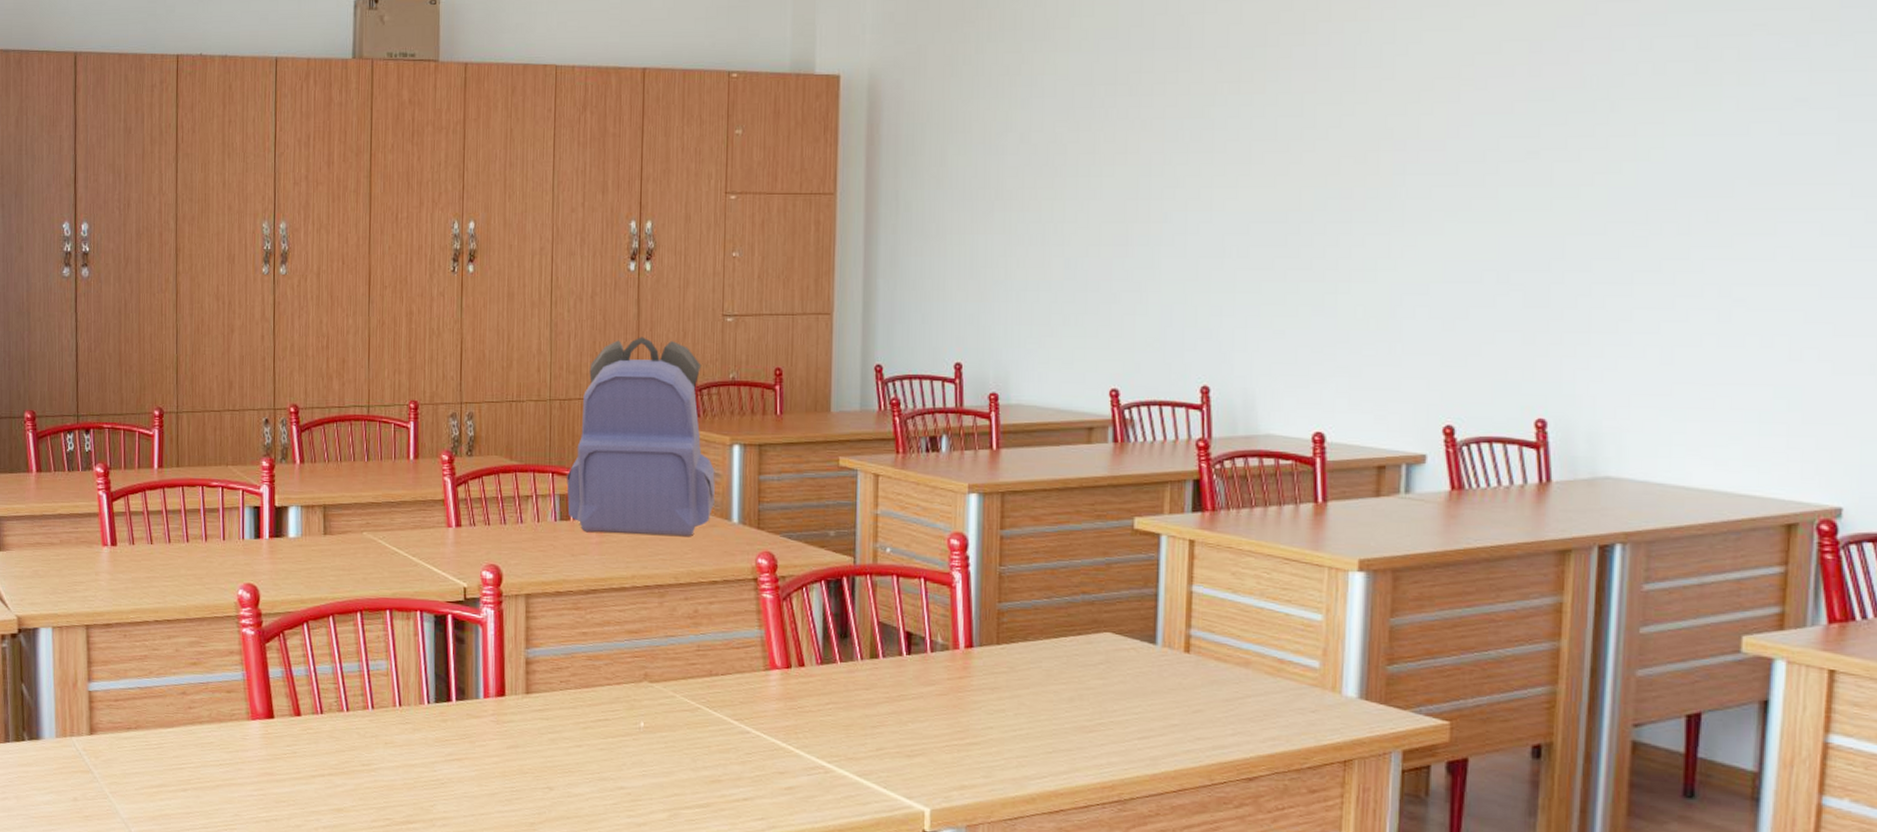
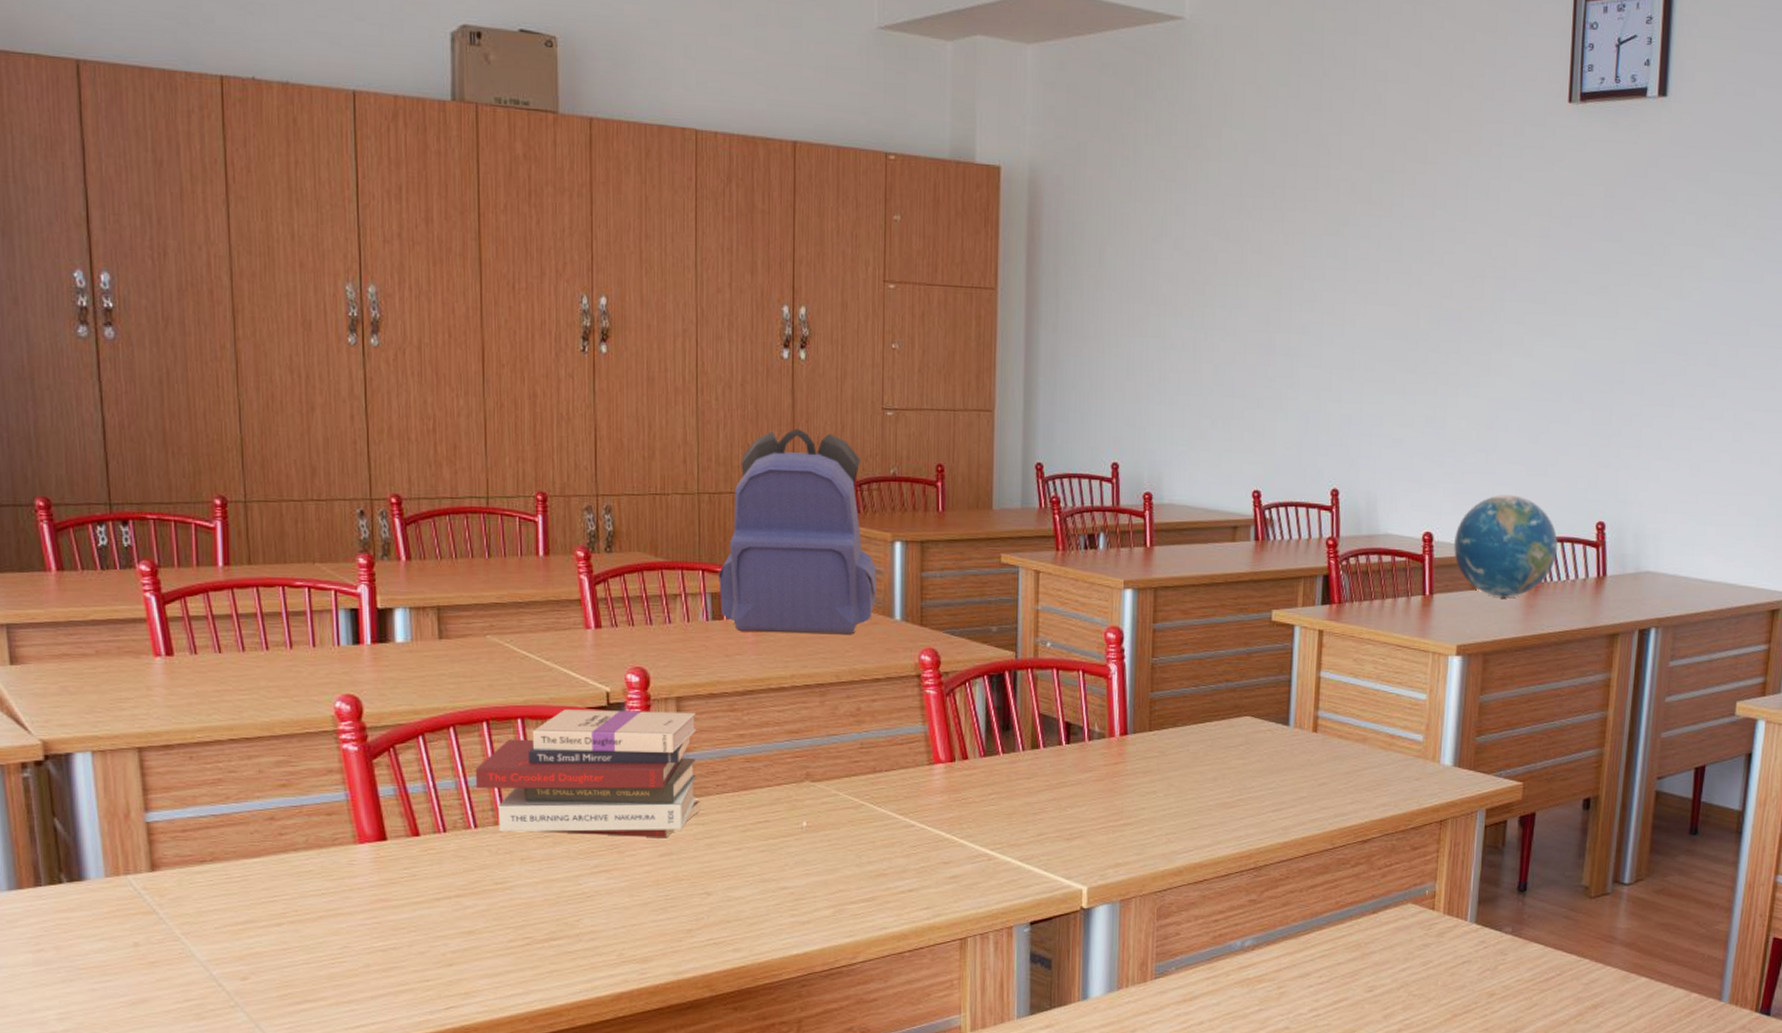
books: none [349,603,545,730] -> present [475,709,701,837]
globe: none [1352,389,1484,506] -> present [1454,495,1558,597]

